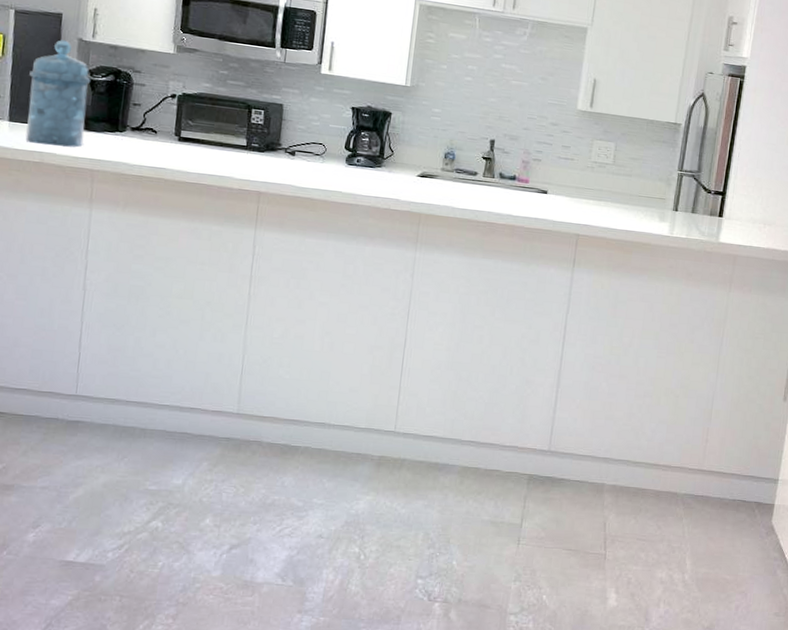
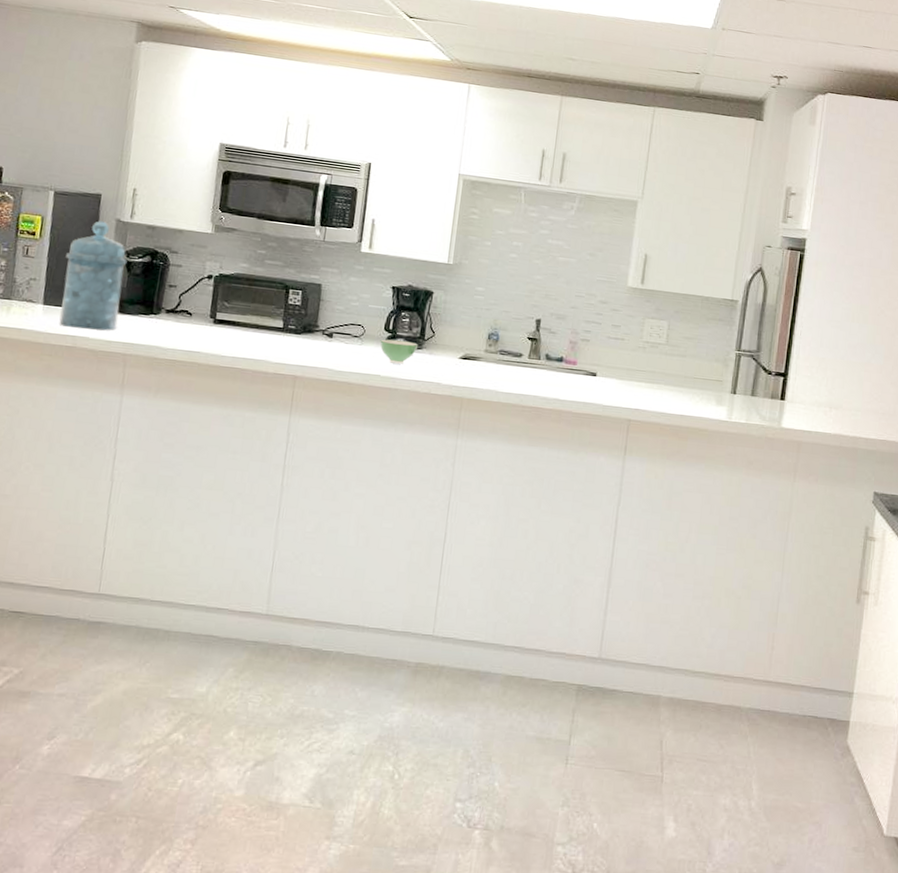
bowl: none [340,157,378,182] -> present [379,339,419,364]

